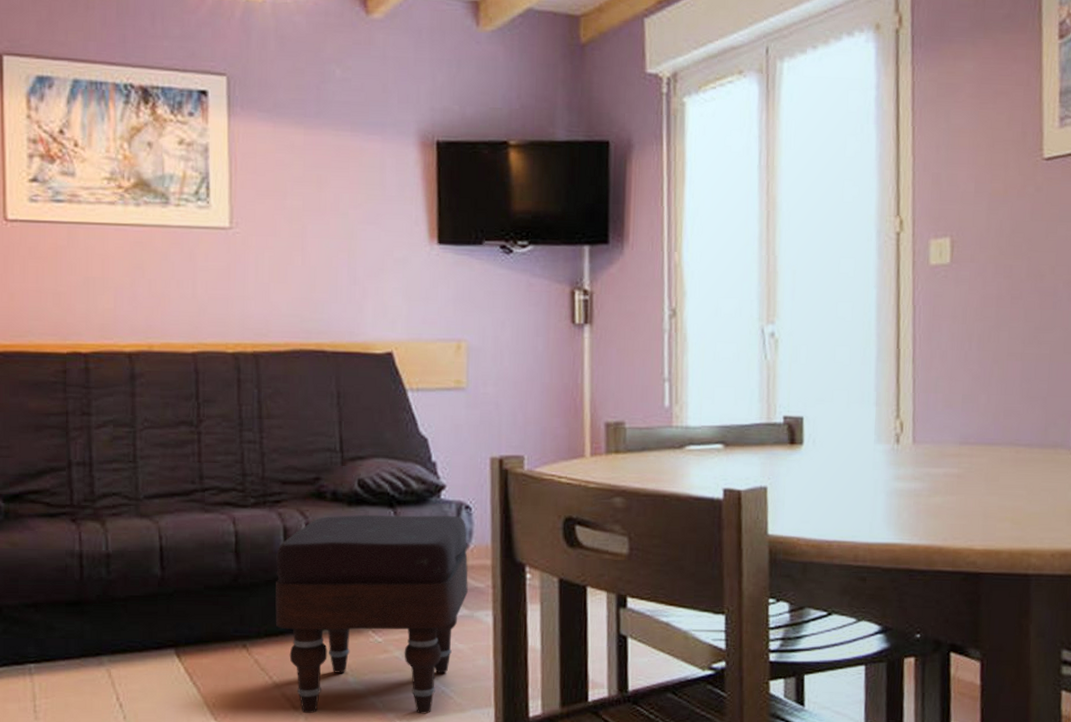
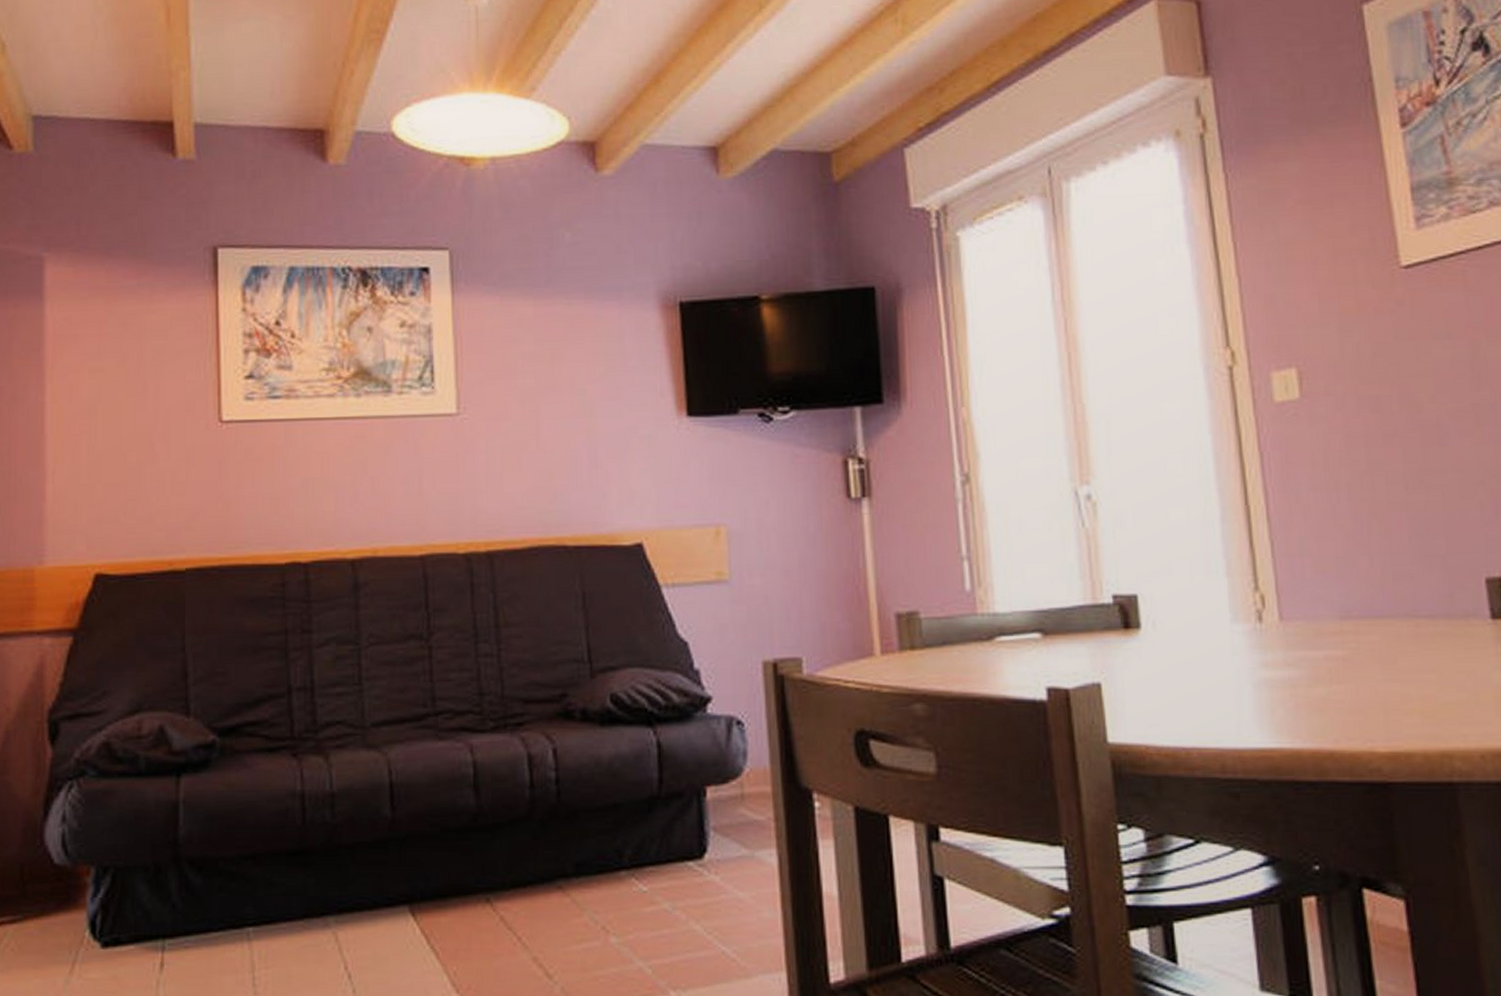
ottoman: present [275,514,468,714] -> none [521,733,746,983]

